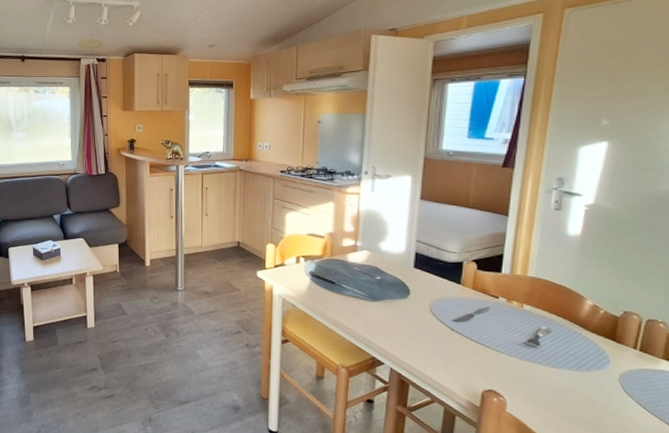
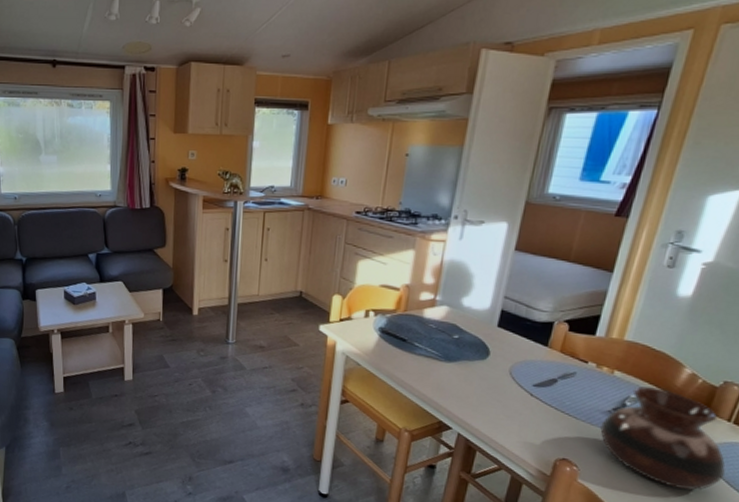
vase: none [518,318,642,418] -> present [599,386,726,491]

